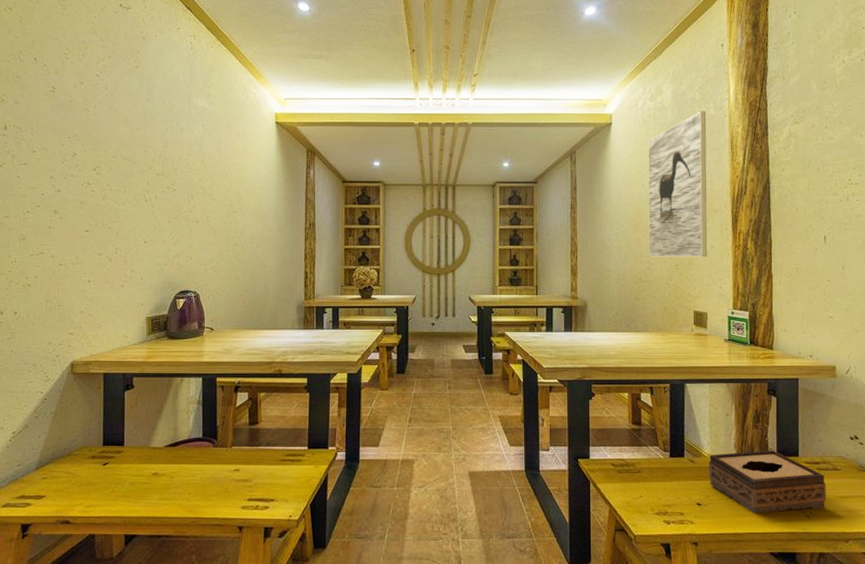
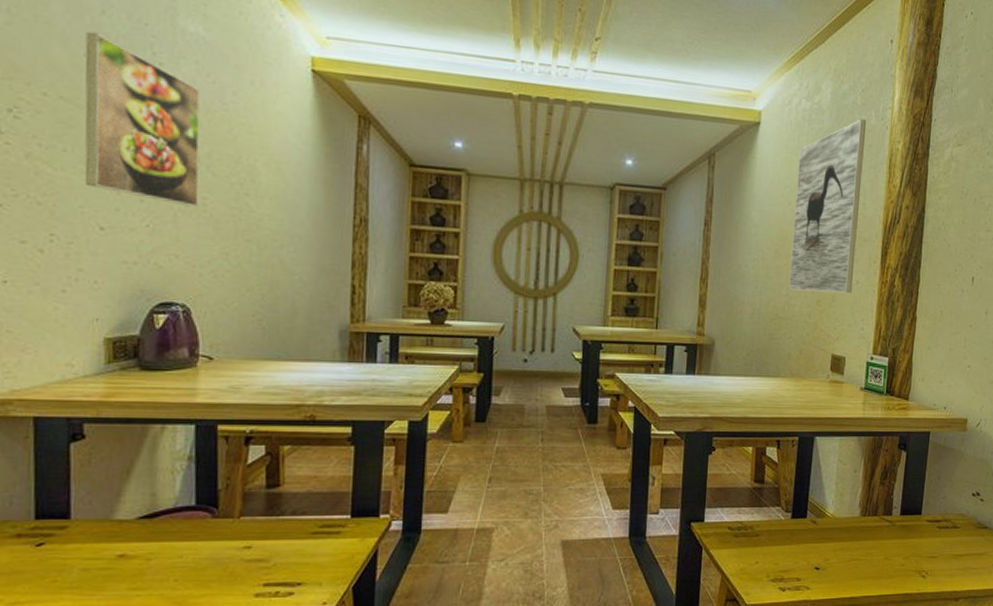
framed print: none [136,114,206,223] -> present [85,31,200,207]
tissue box: present [708,450,826,514] -> none [830,508,944,576]

